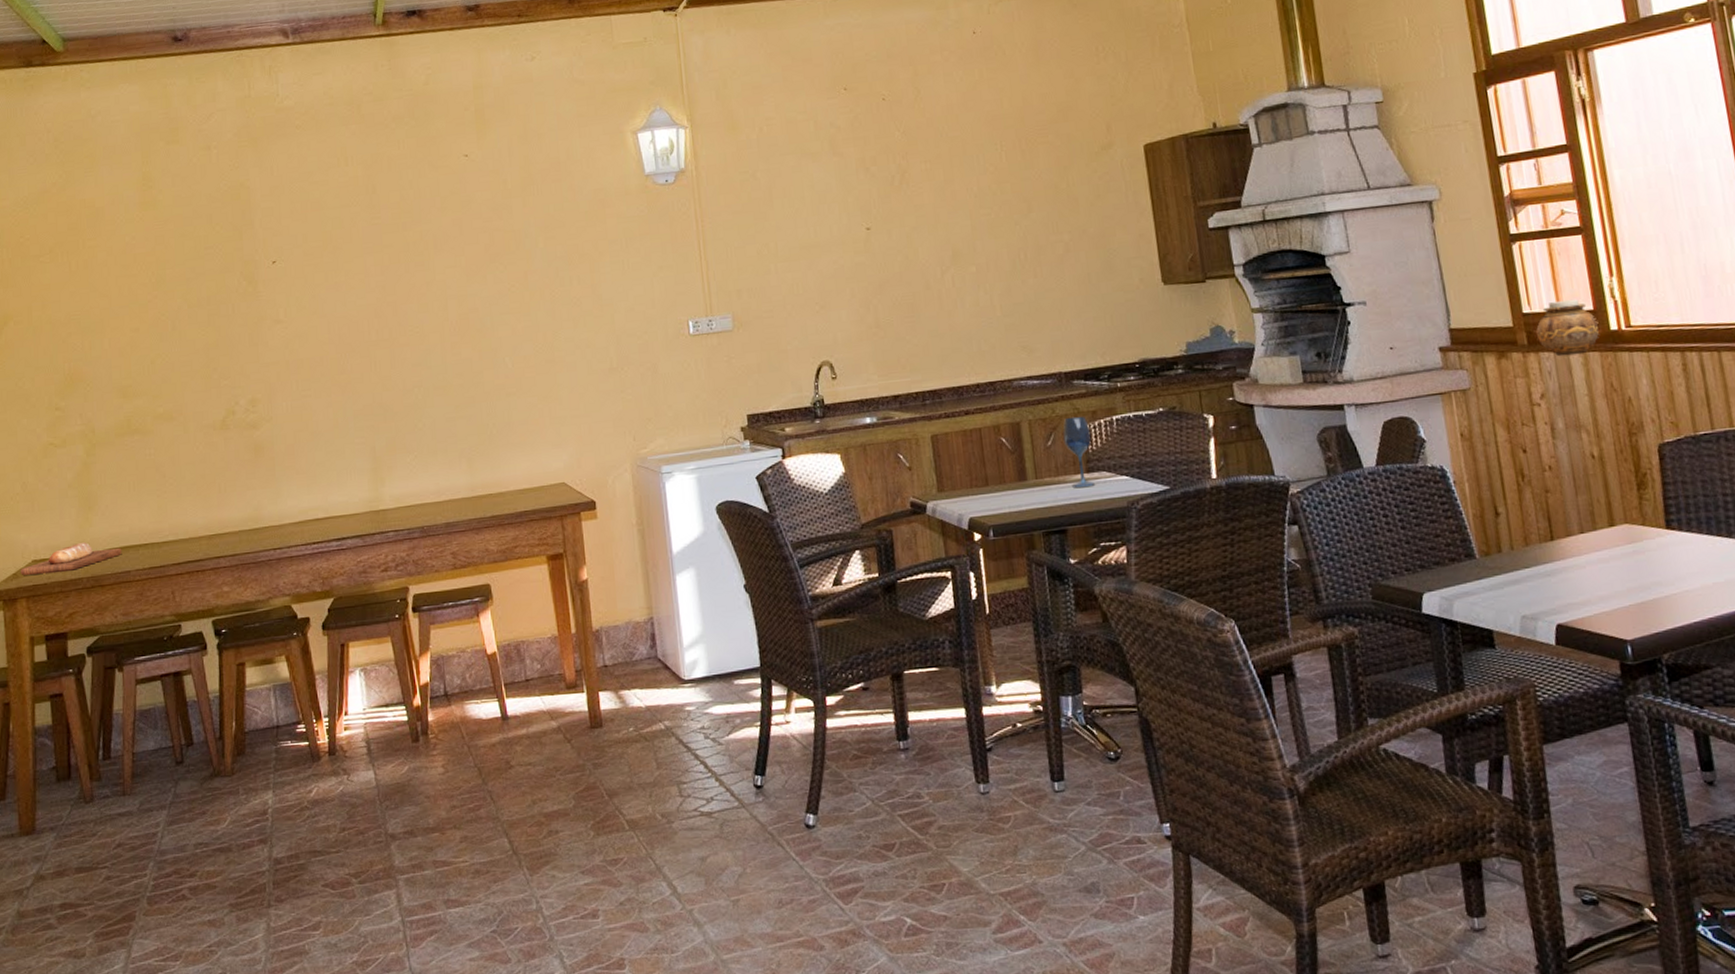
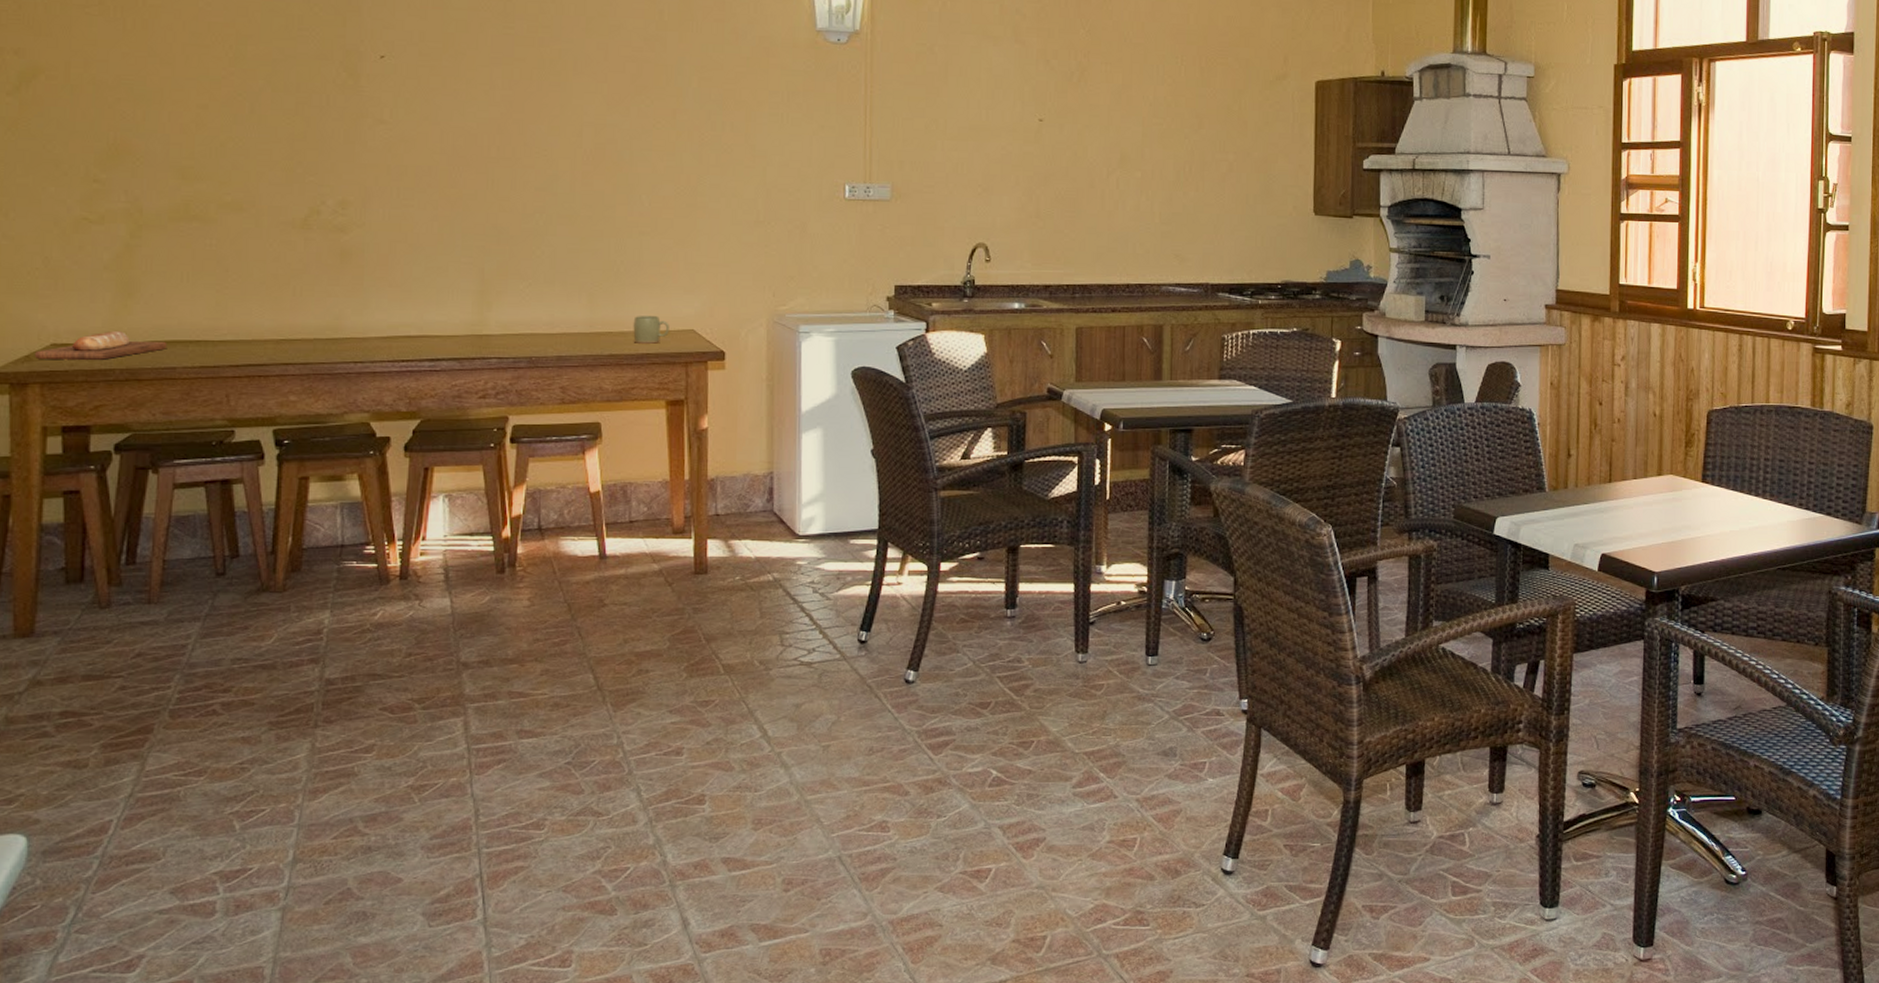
mug: none [509,473,543,502] -> present [633,316,669,344]
wineglass: present [1062,416,1096,488] -> none [1202,326,1228,392]
decorative pot: present [1536,299,1601,357] -> none [1628,277,1679,326]

